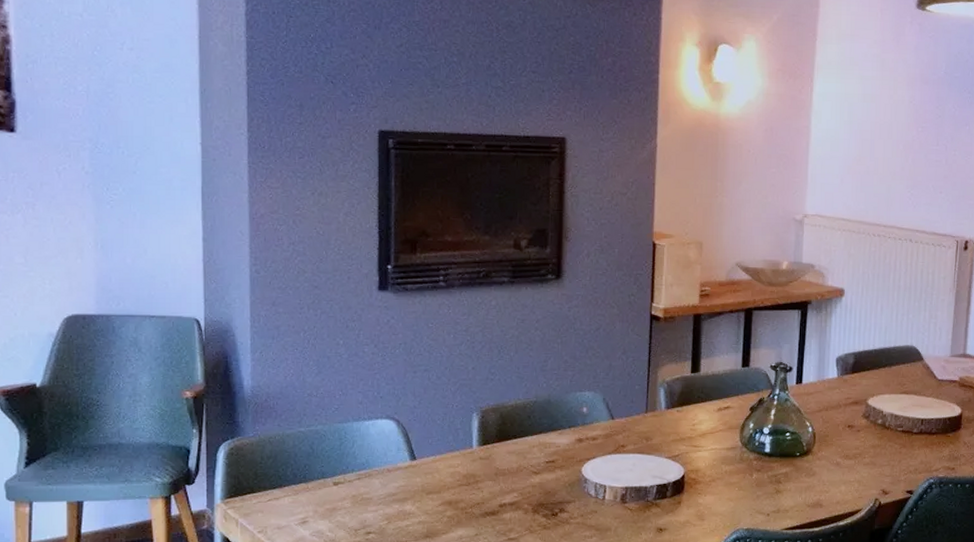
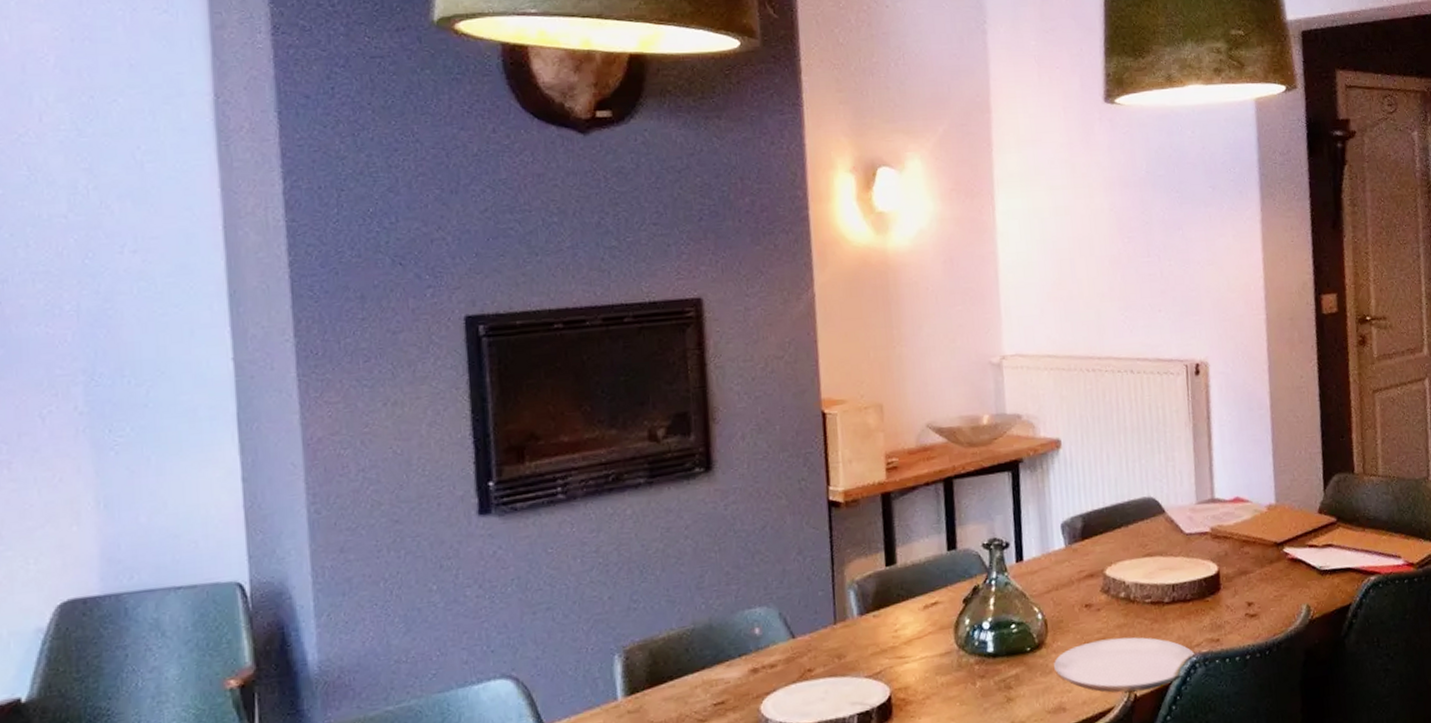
plate: none [817,455,933,500] -> present [1054,637,1195,693]

